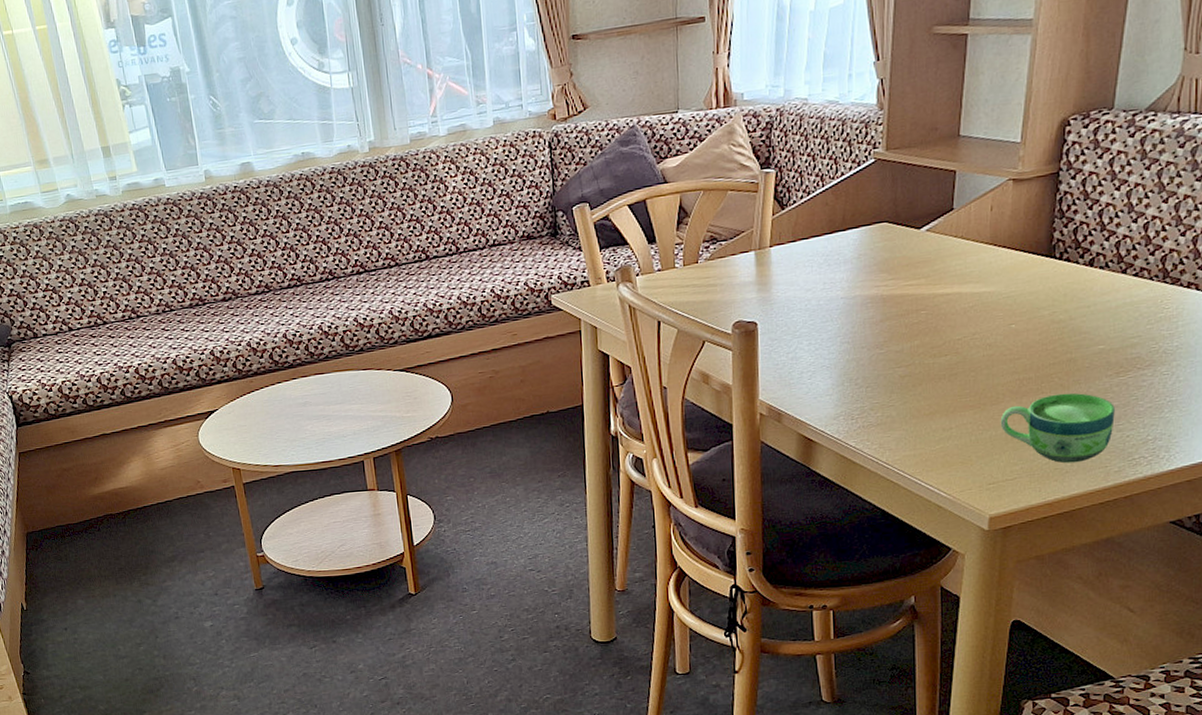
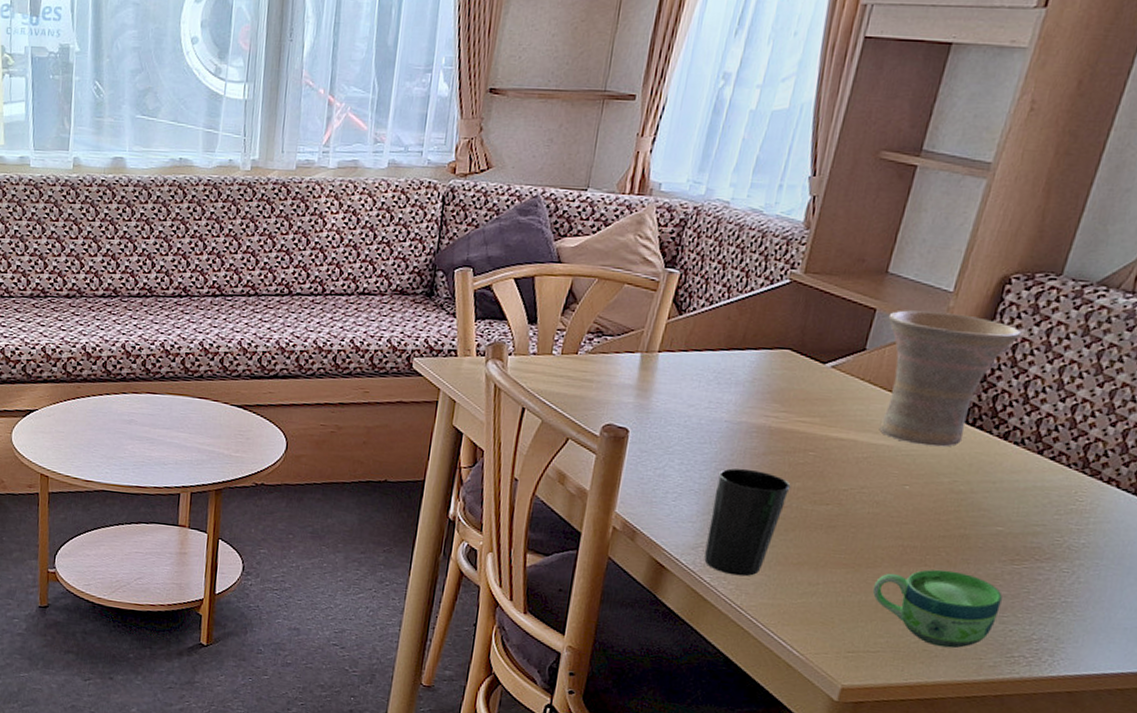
cup: none [844,337,911,436] -> present [704,468,791,577]
vase: none [968,160,1087,286] -> present [879,310,1021,447]

